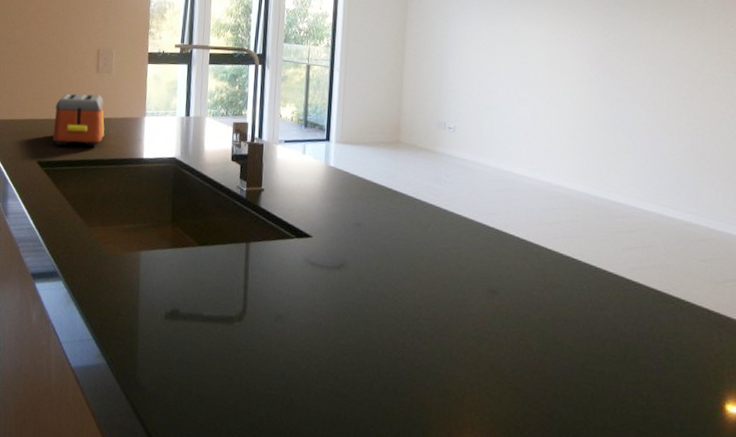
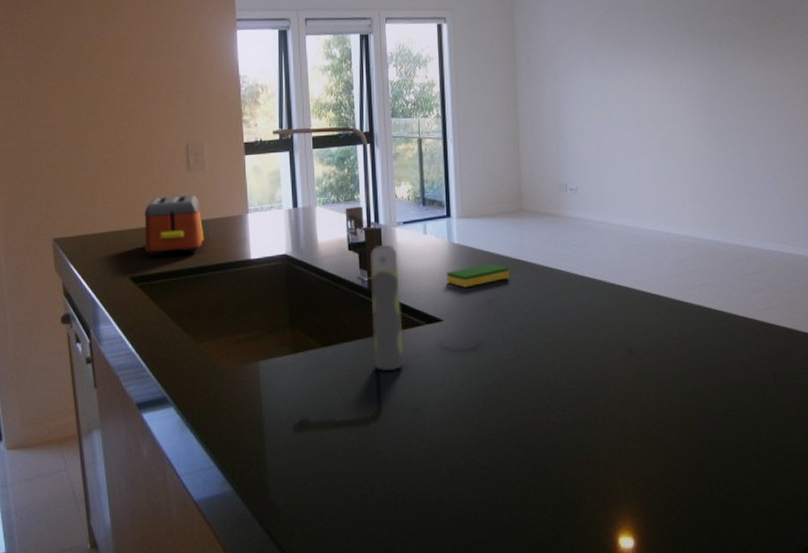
spray bottle: none [244,159,276,277] -> present [370,245,405,371]
dish sponge: none [319,189,381,209] -> present [446,263,510,288]

